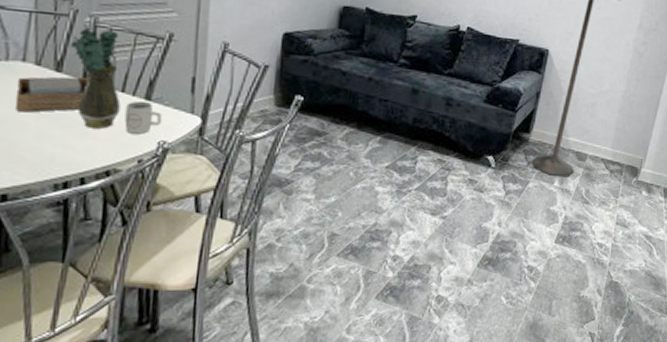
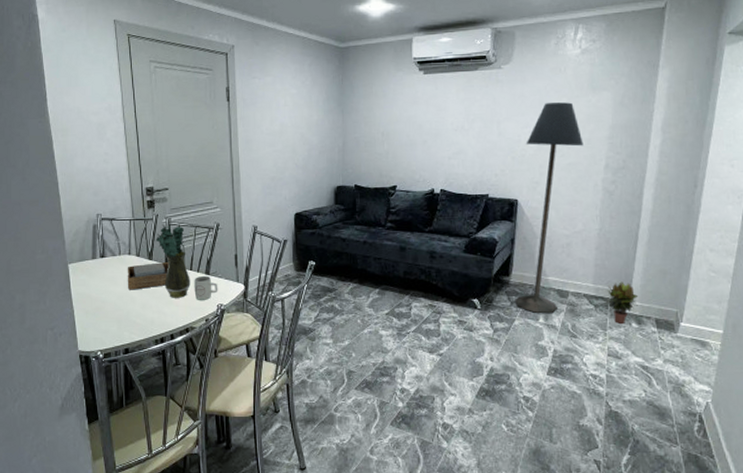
potted plant: none [622,148,652,191] -> present [607,281,639,324]

